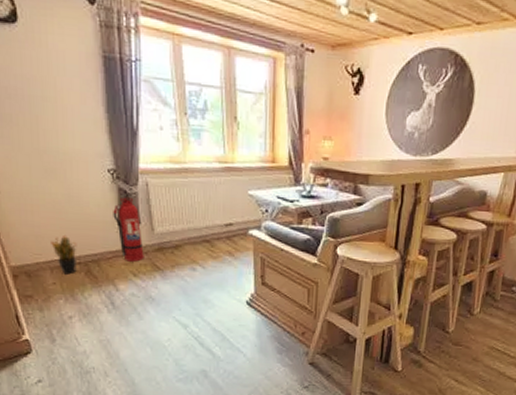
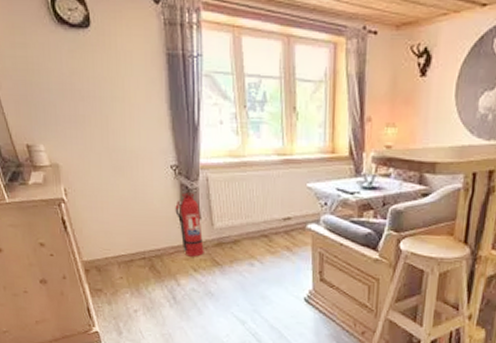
potted plant: present [51,234,77,275] -> none [118,230,142,269]

